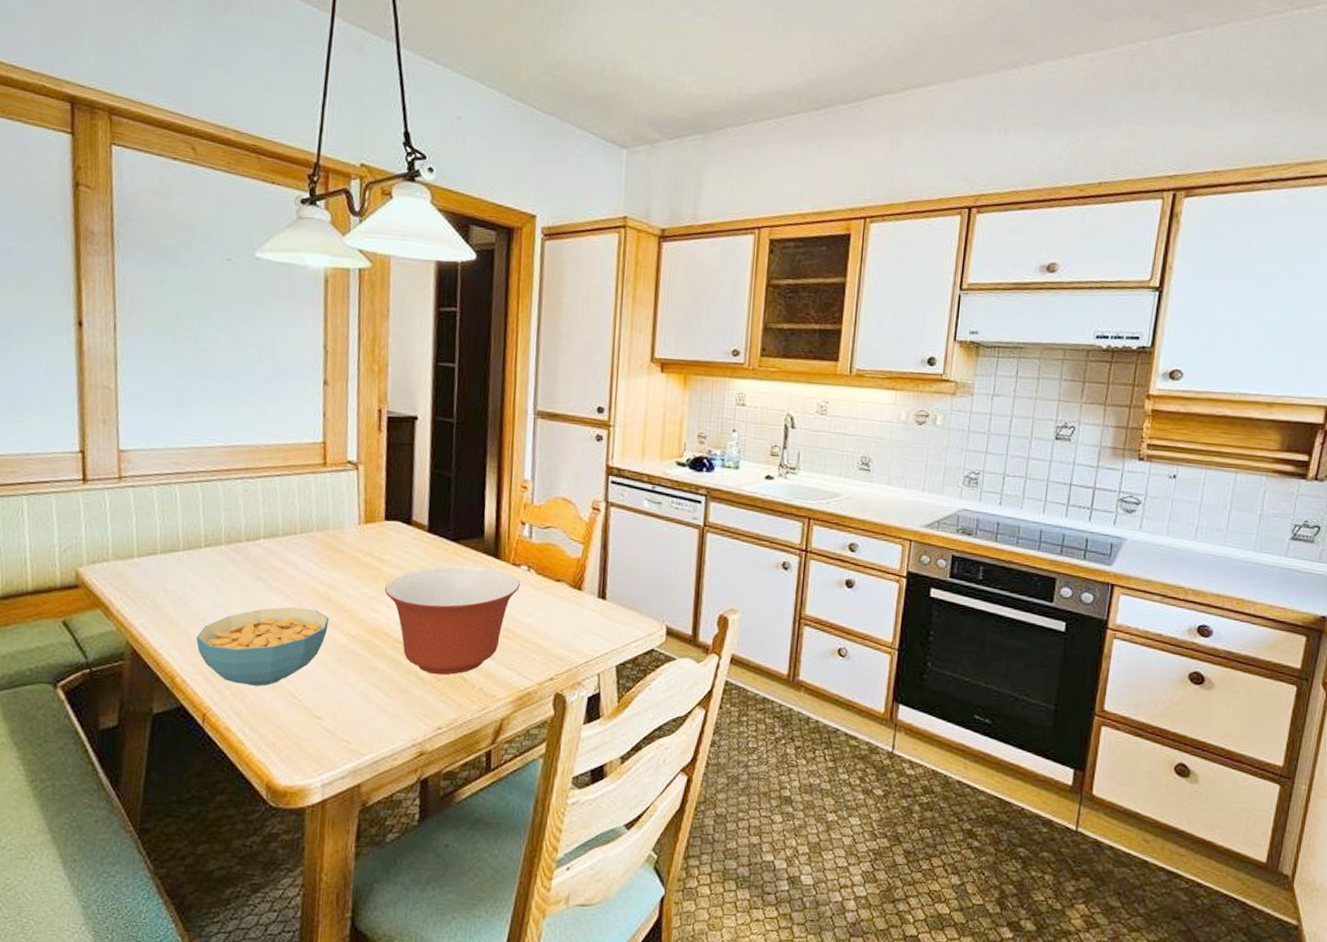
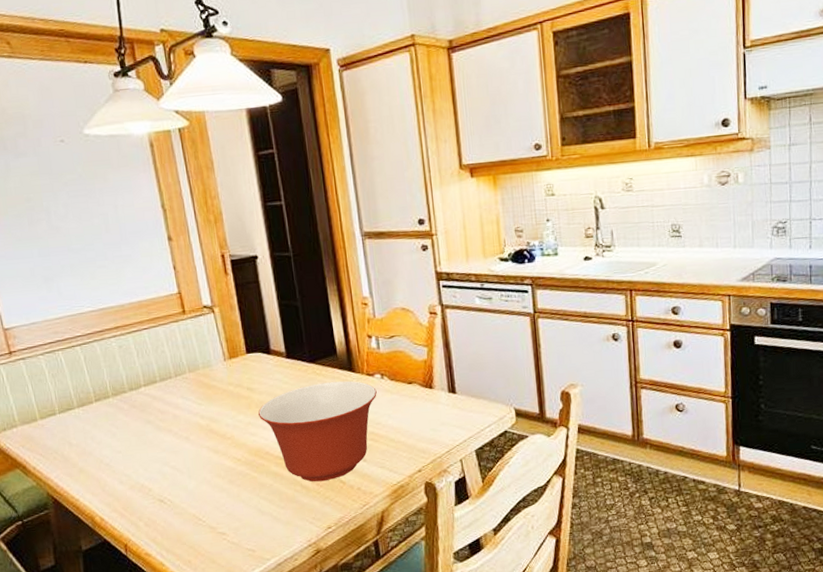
cereal bowl: present [195,607,329,686] -> none [104,441,216,515]

